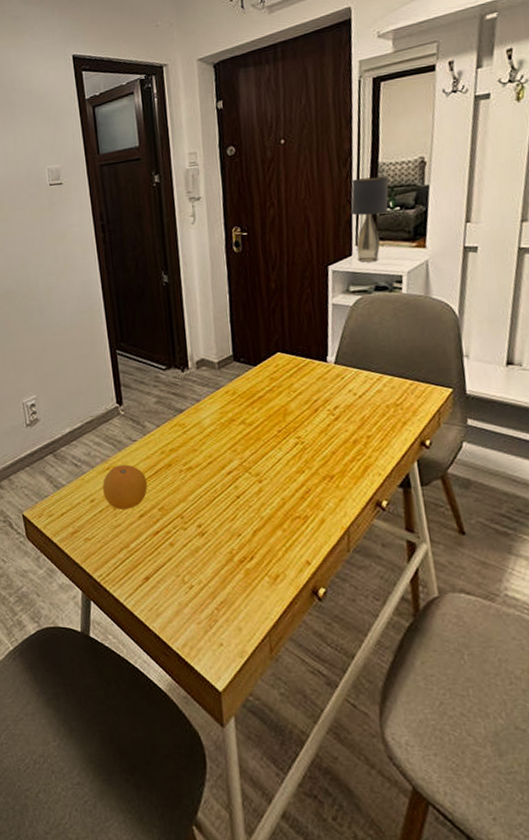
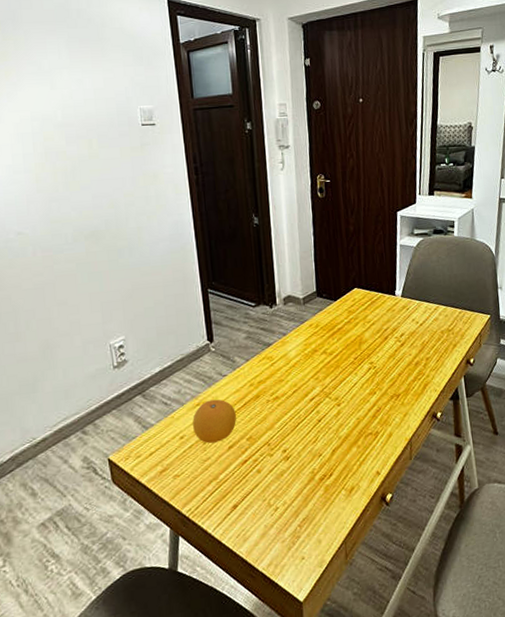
table lamp: present [350,176,389,262] -> none [415,136,445,209]

